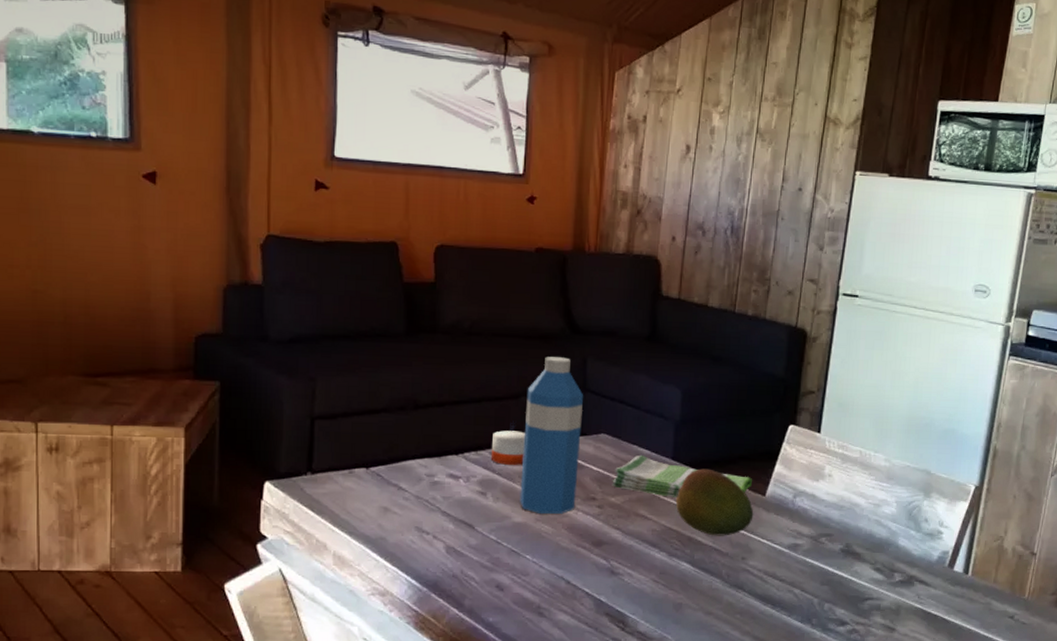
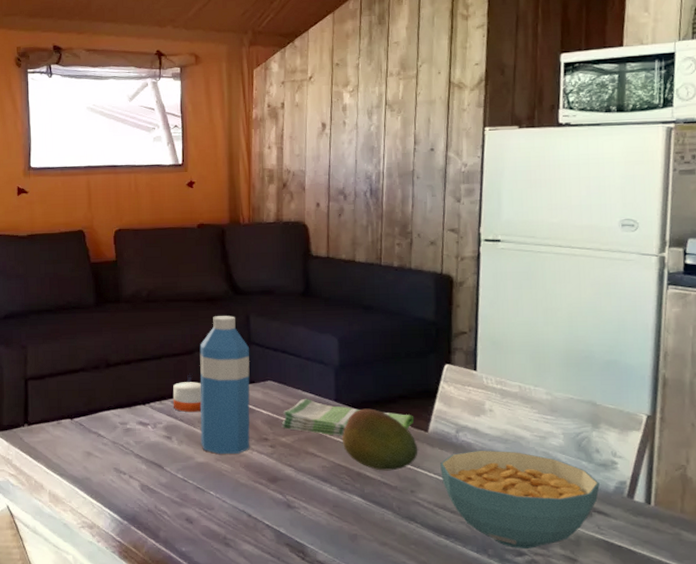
cereal bowl: none [774,516,924,618] -> present [440,450,600,548]

